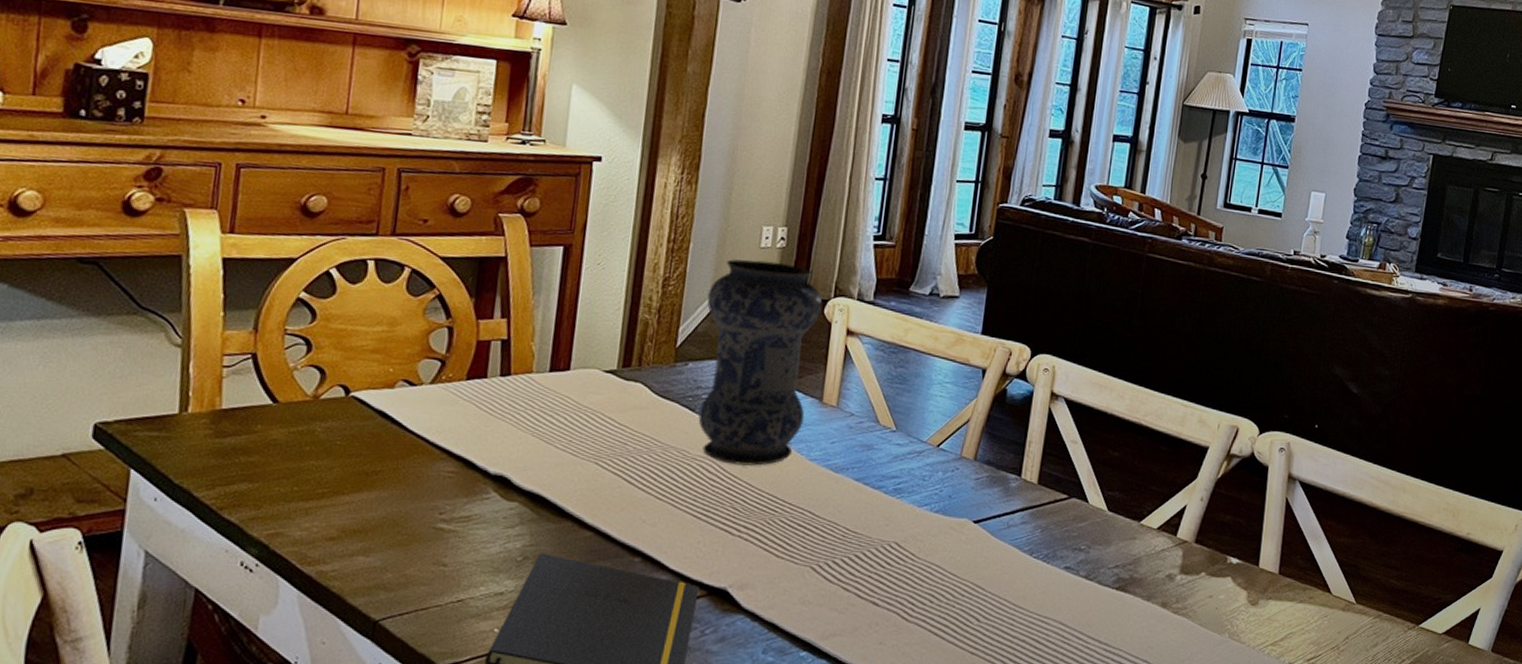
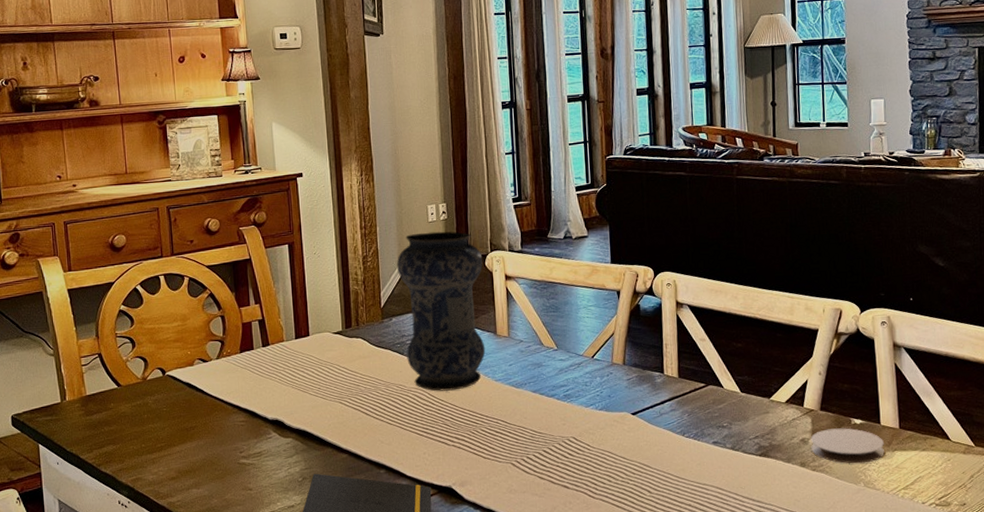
coaster: none [1176,566,1259,611] -> present [810,428,885,464]

